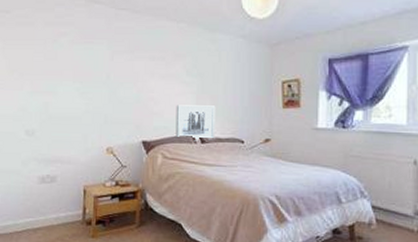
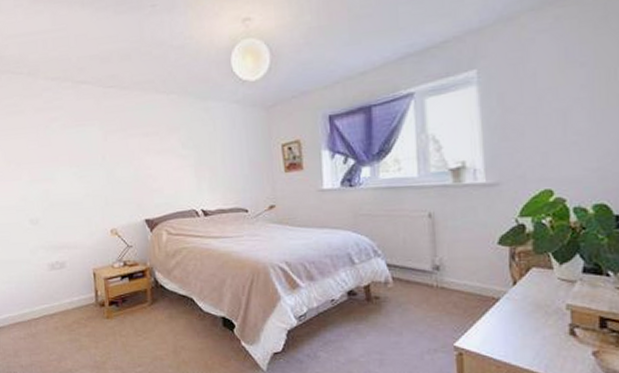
wall art: present [175,105,216,142] -> none [175,176,218,215]

